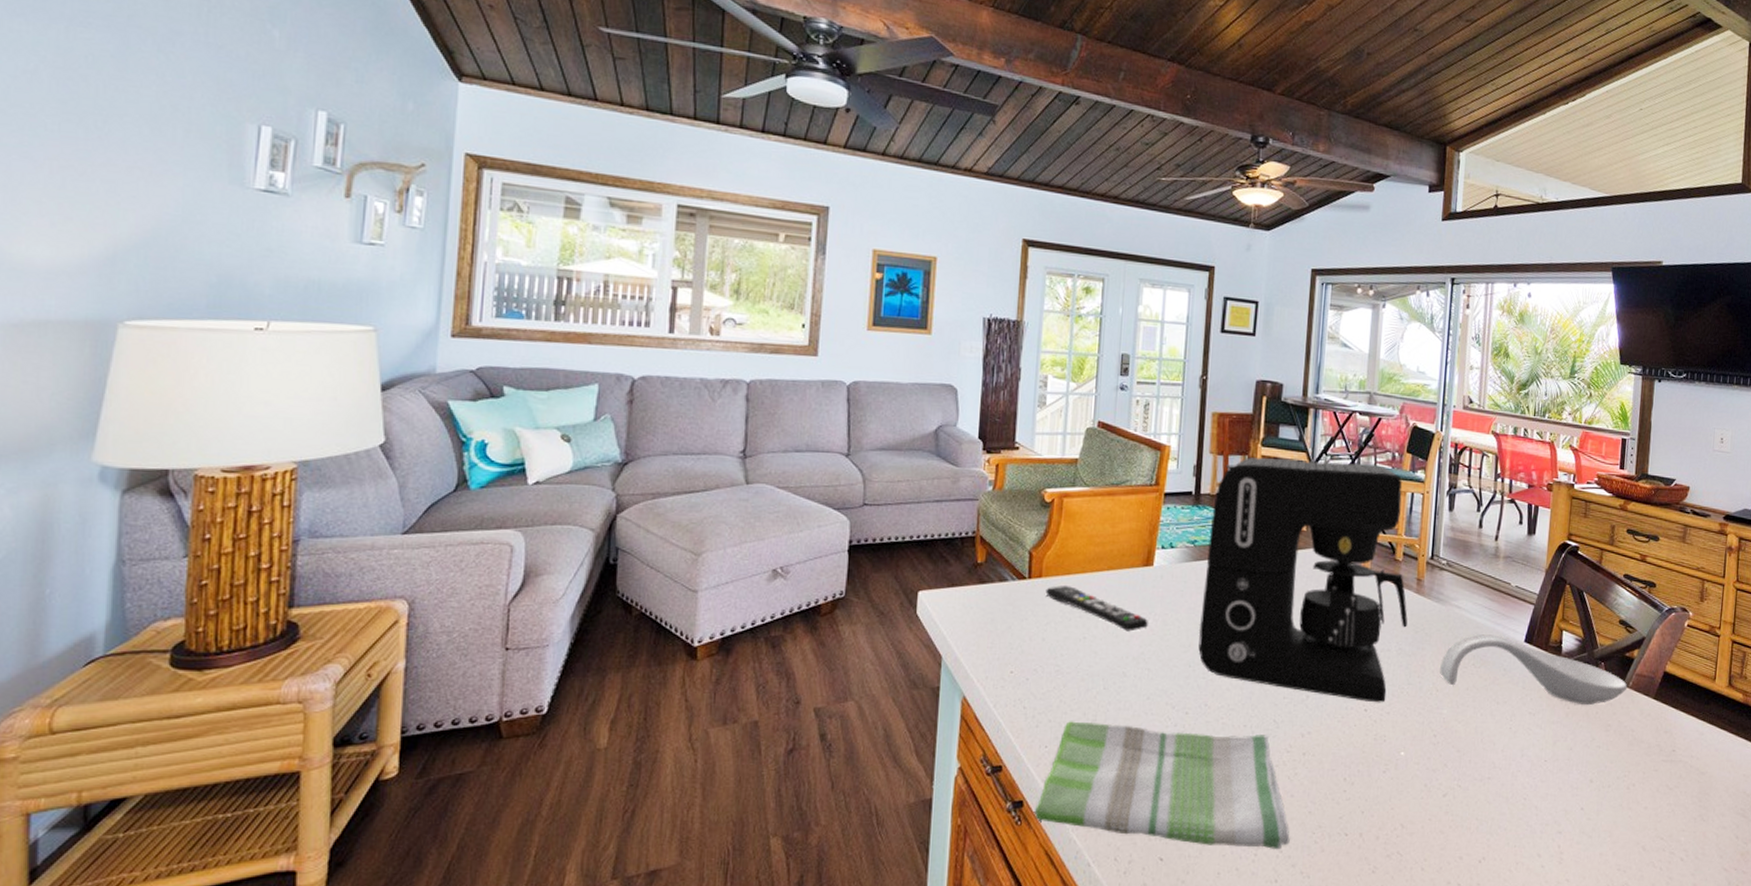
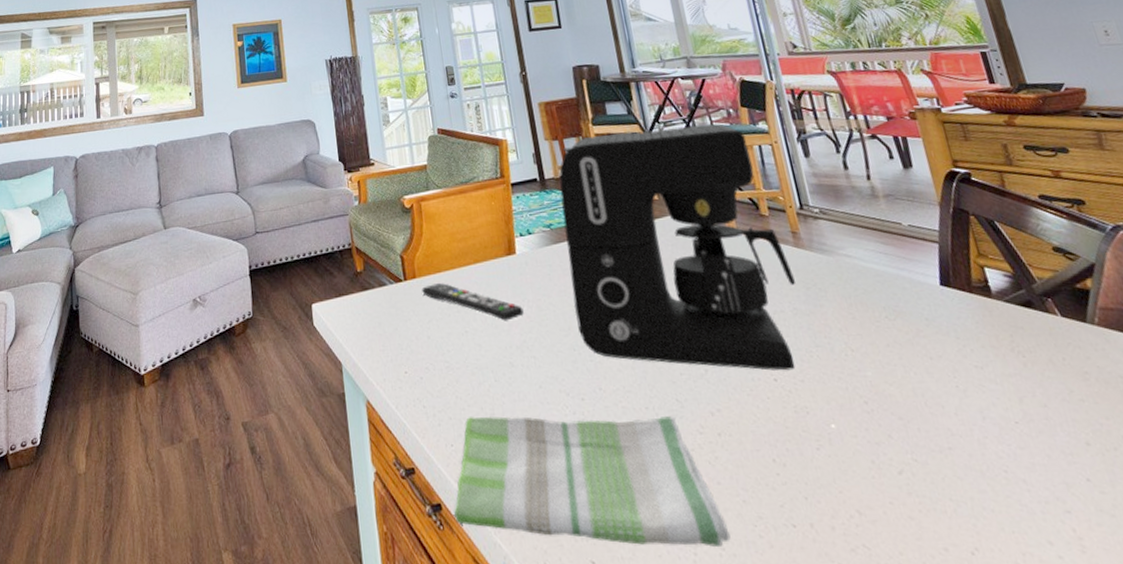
spoon rest: present [1440,633,1628,705] -> none [846,280,1094,351]

